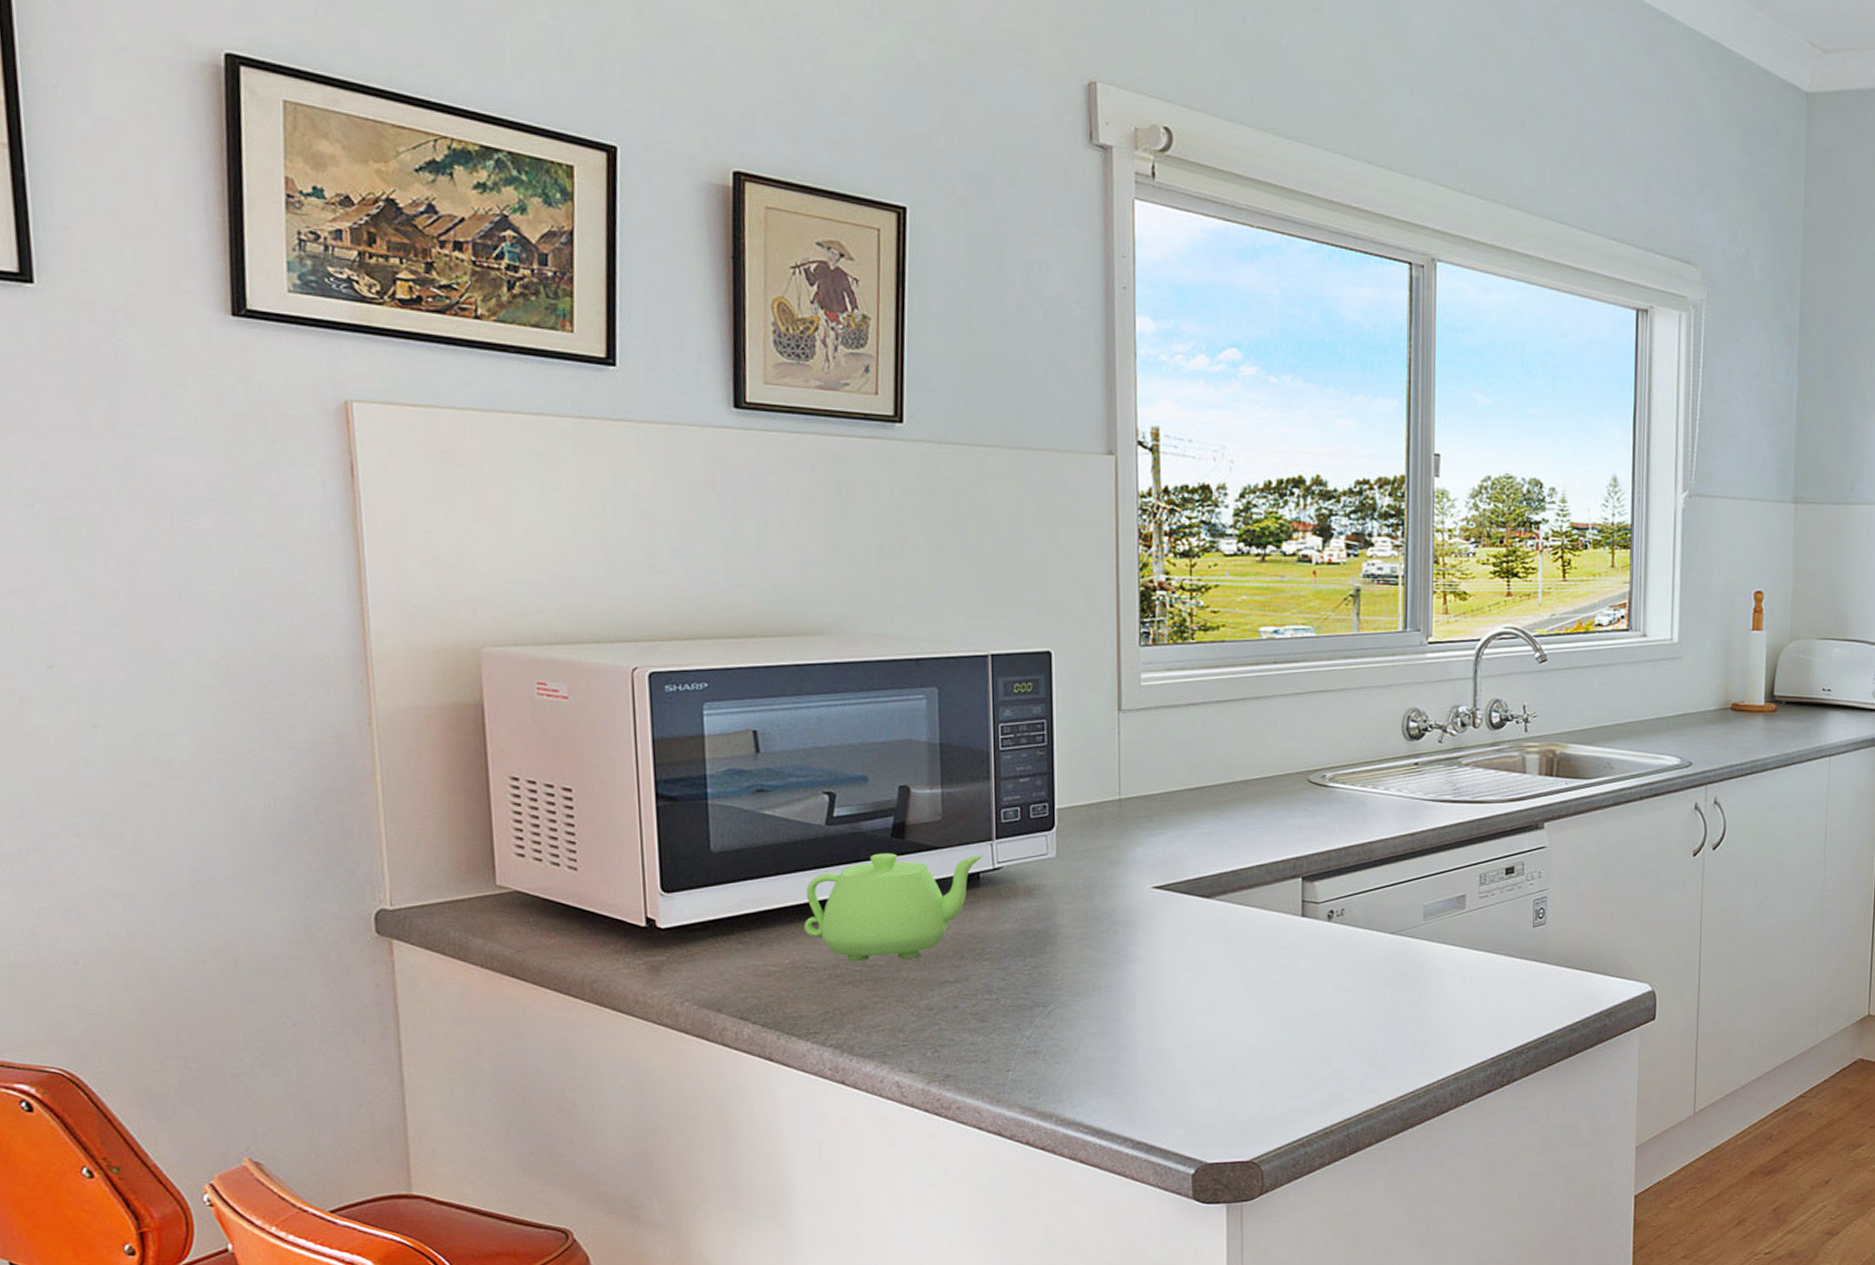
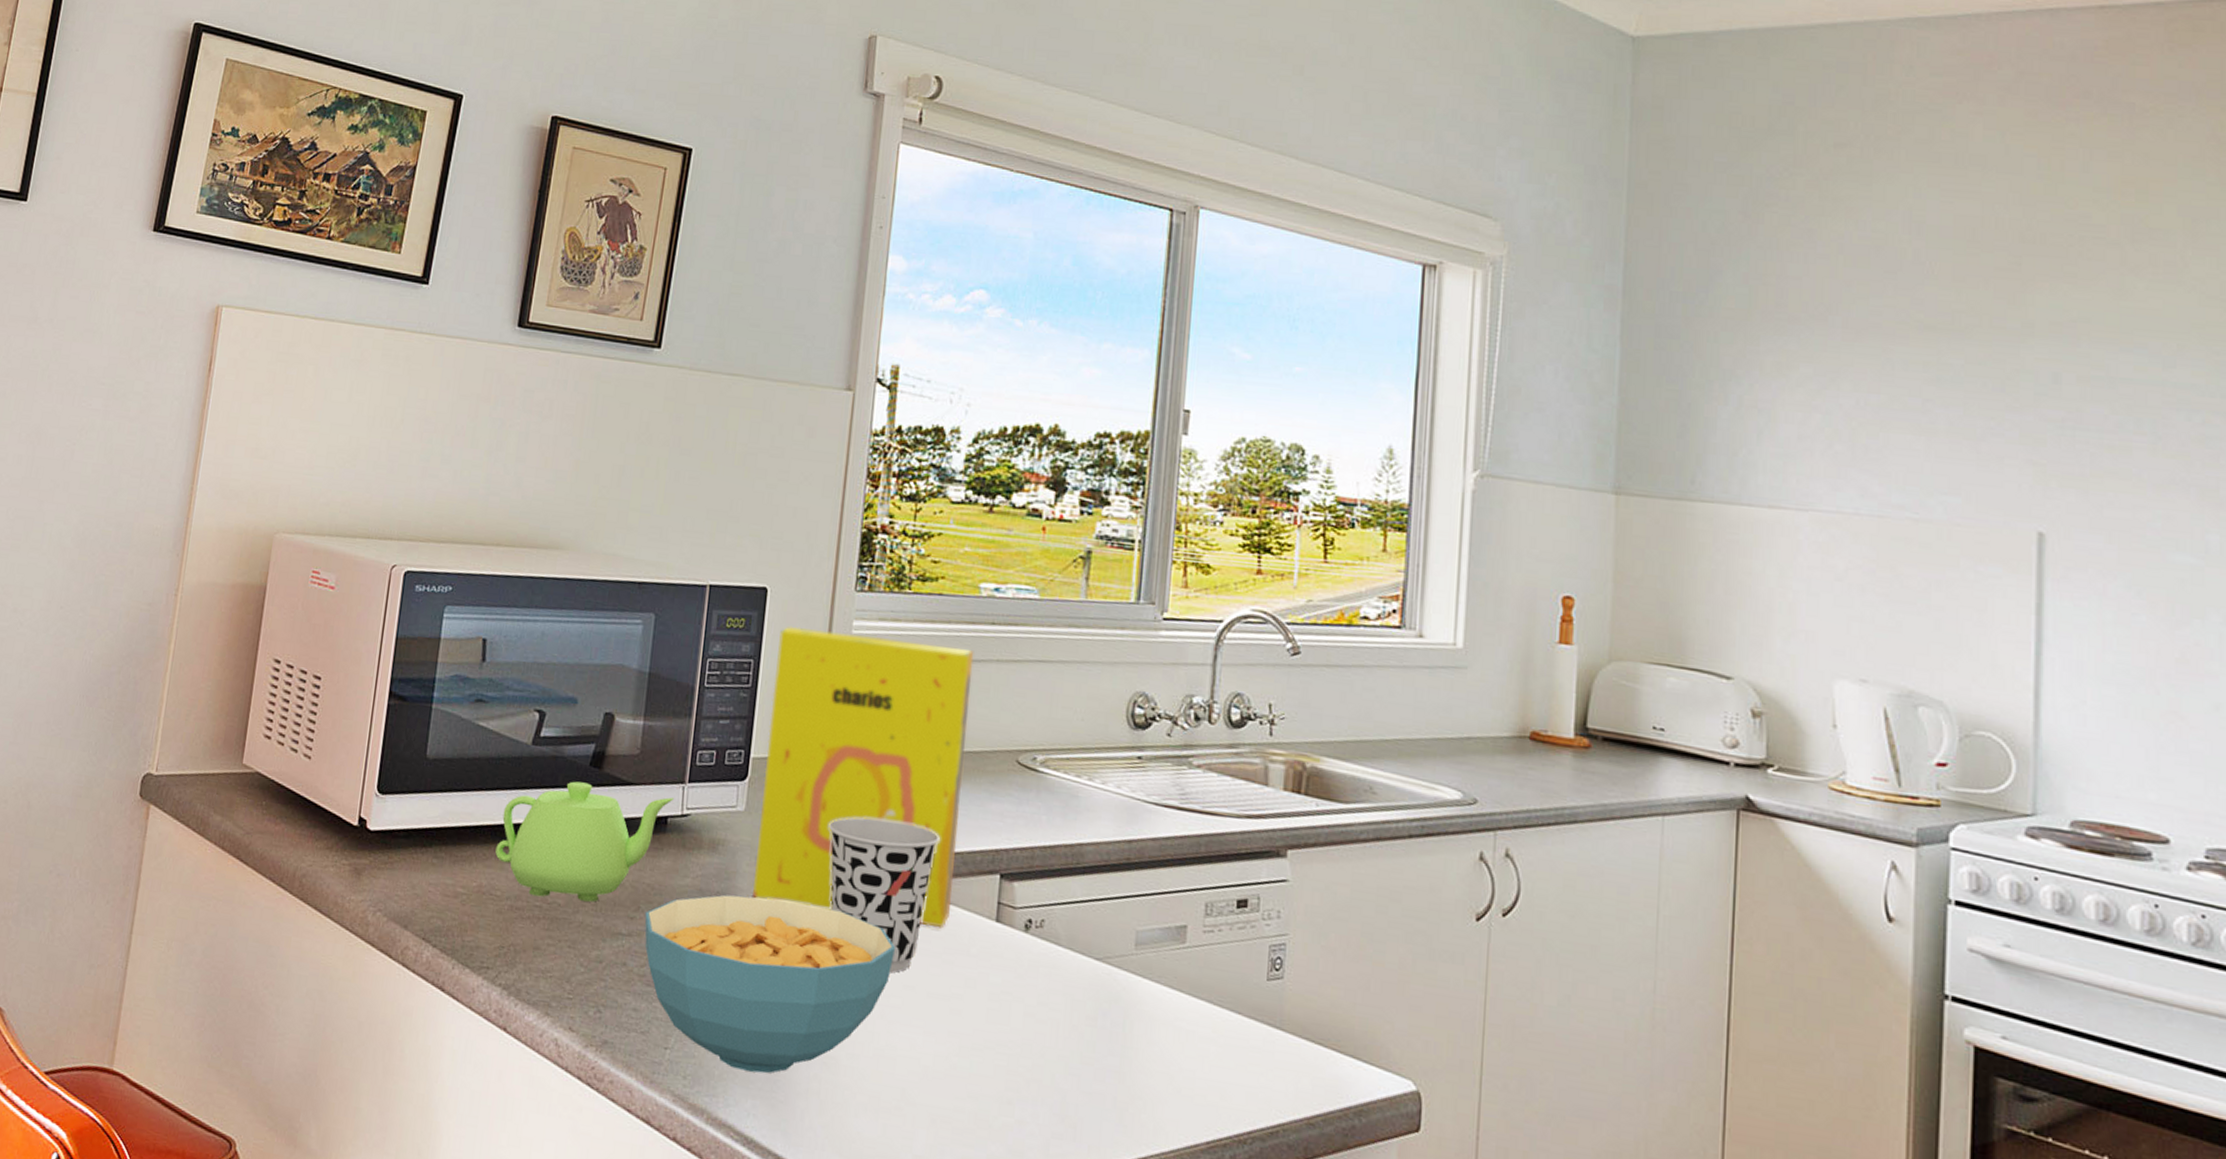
cereal bowl: none [970,927,1214,1076] -> present [644,894,896,1074]
cereal box: none [1069,684,1261,930] -> present [753,625,974,927]
cup: none [1139,845,1244,974] -> present [829,817,940,973]

